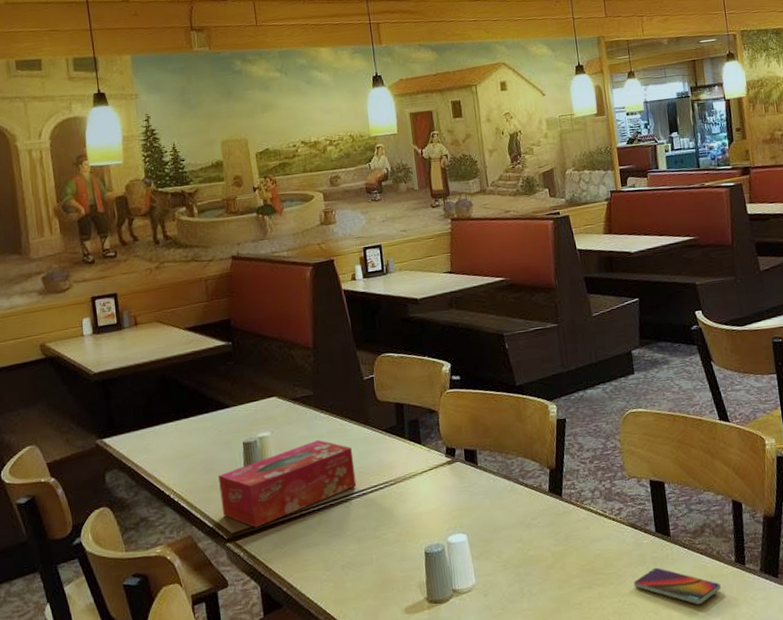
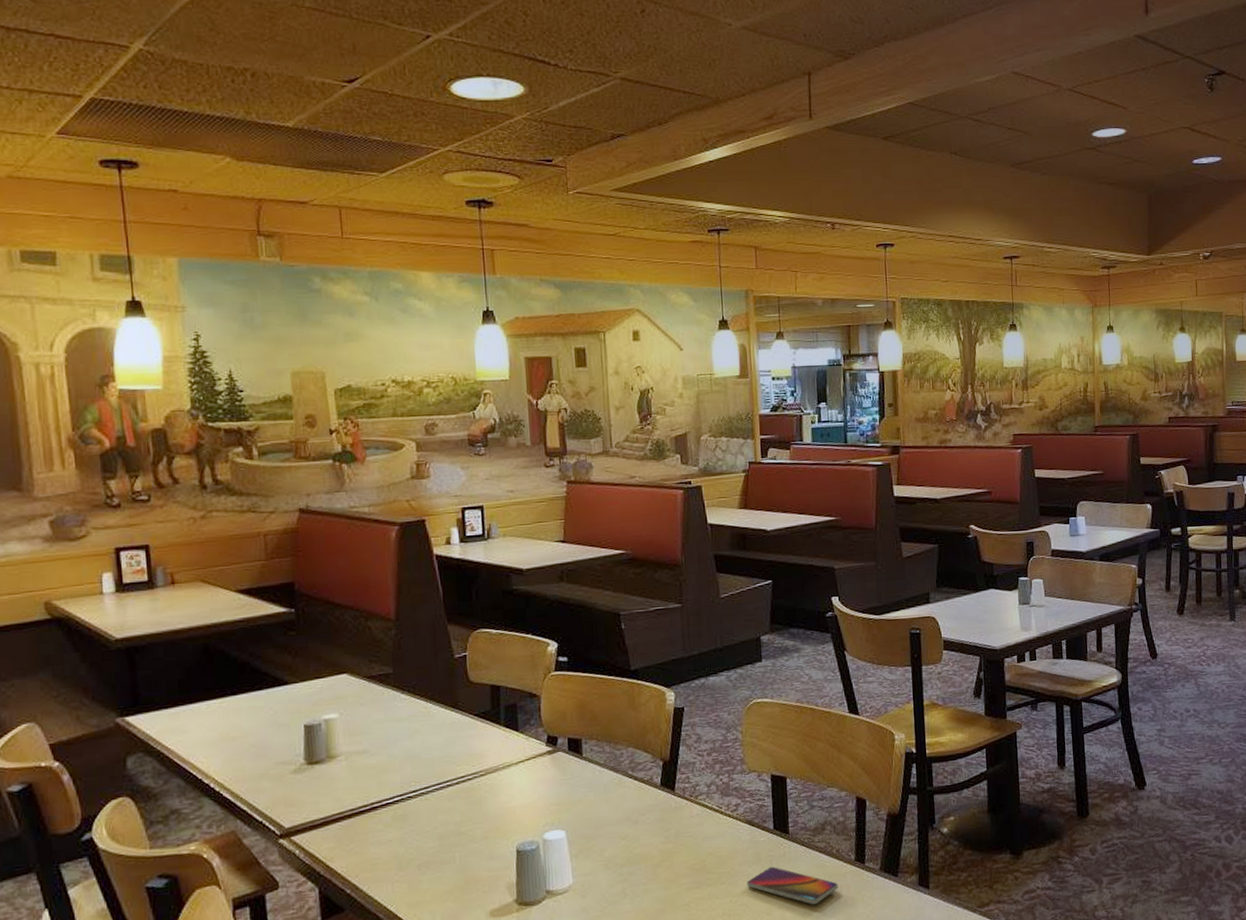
tissue box: present [218,439,357,528] -> none [272,723,440,822]

